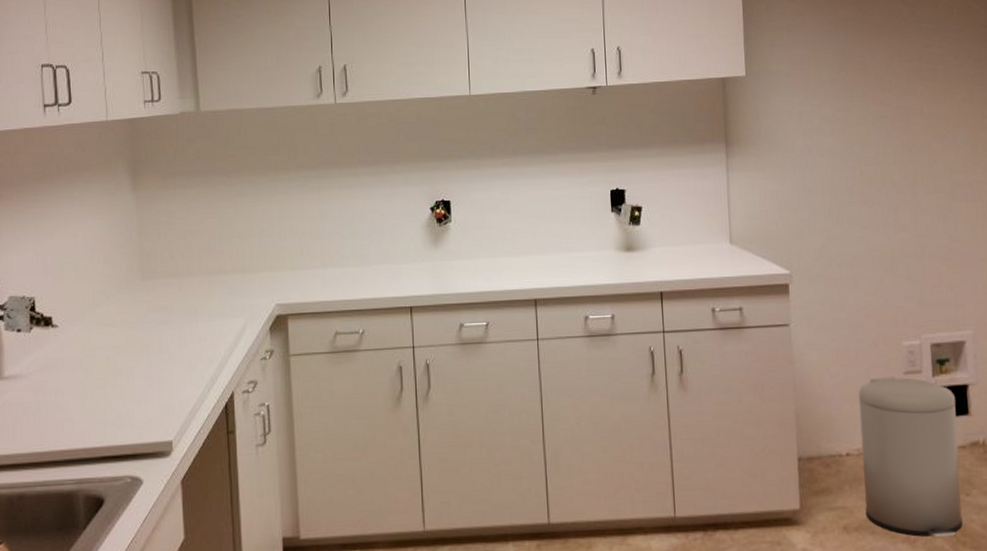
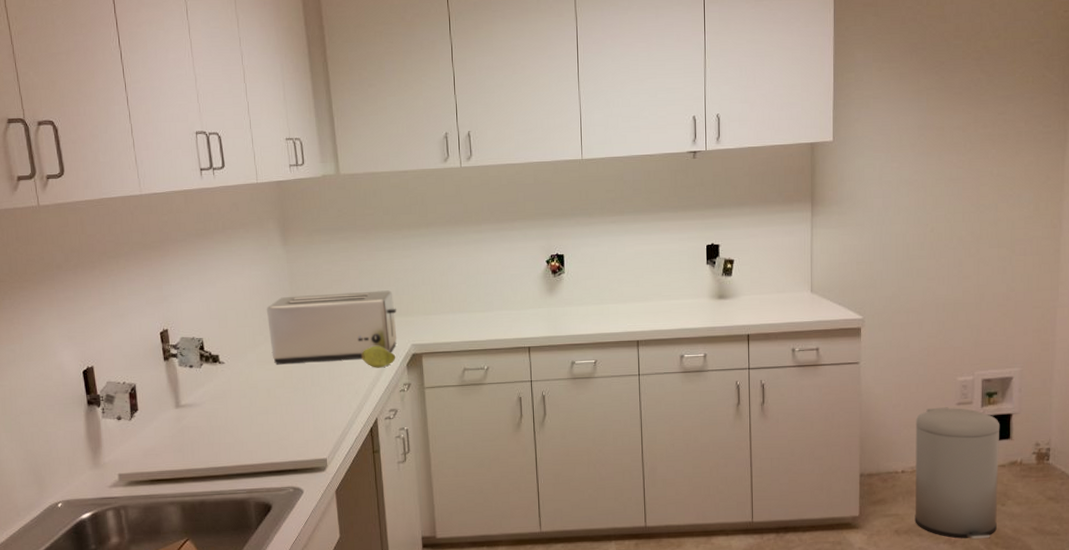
toaster: none [111,241,260,327] -> present [267,290,397,364]
fruit: none [218,305,257,332] -> present [361,345,396,368]

